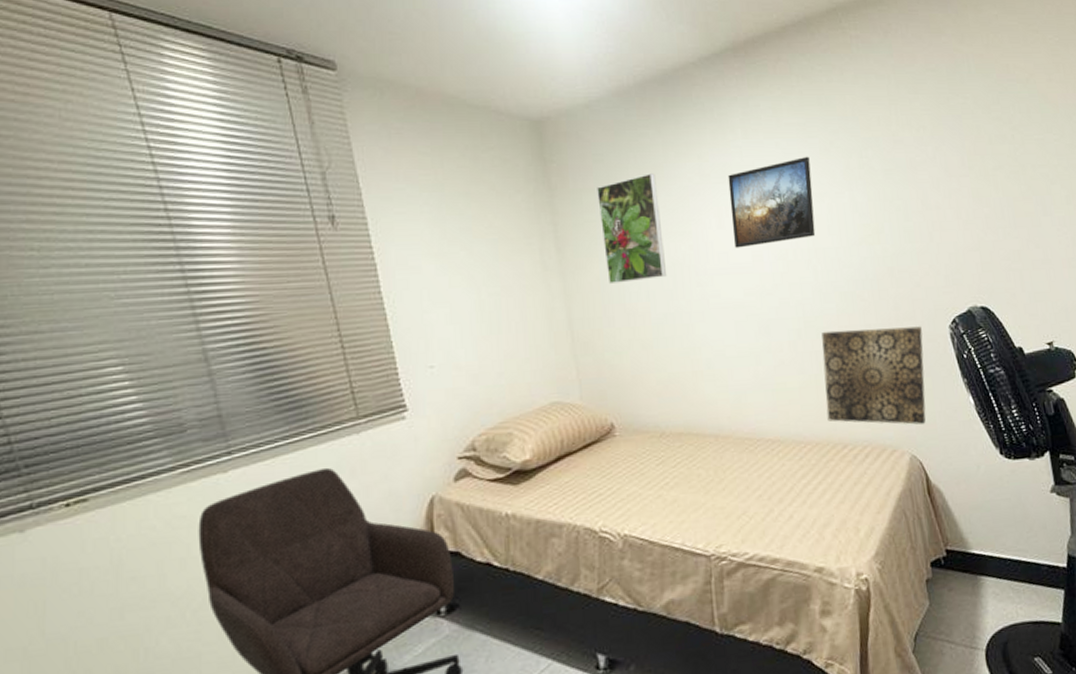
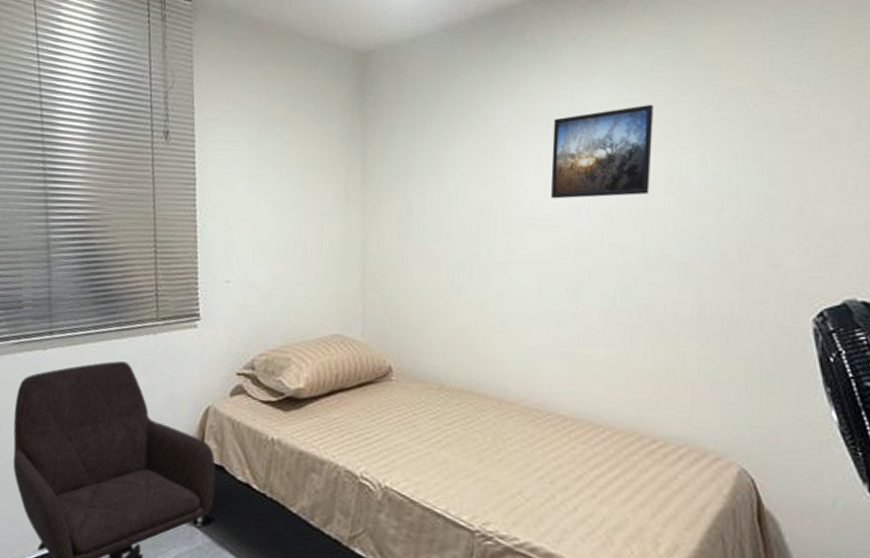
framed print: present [595,173,667,285] -> none [408,112,474,223]
wall art: present [821,326,926,425] -> none [636,303,774,434]

